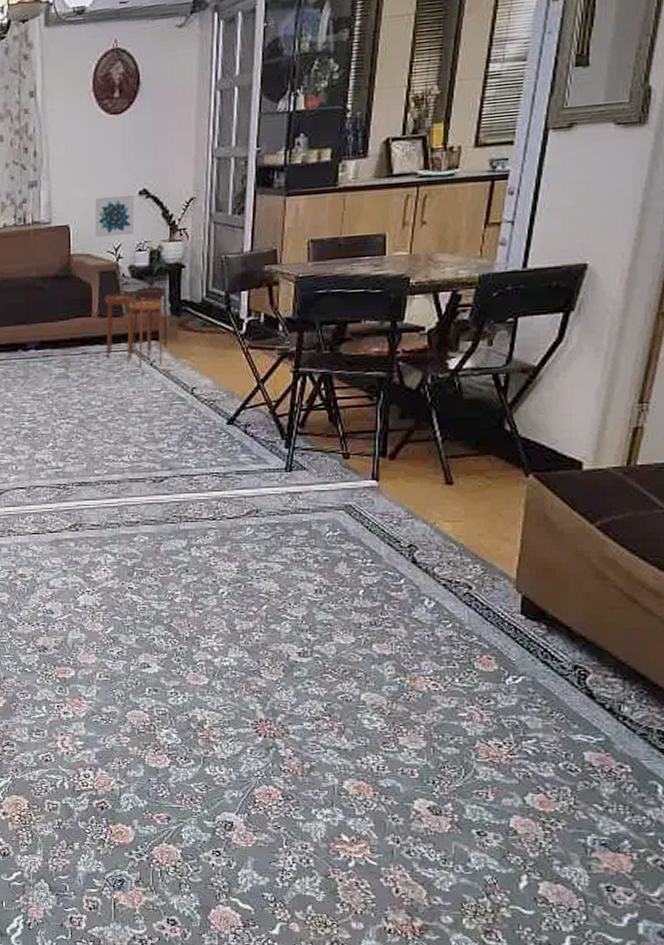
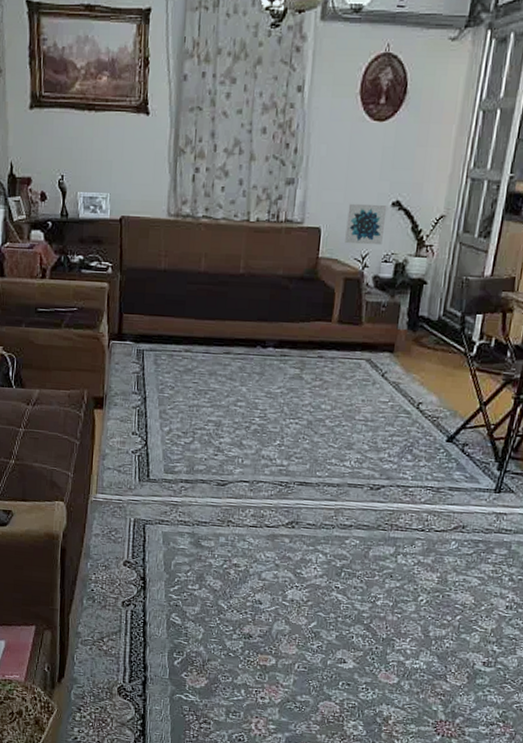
side table: present [104,285,167,367] -> none [341,298,406,377]

